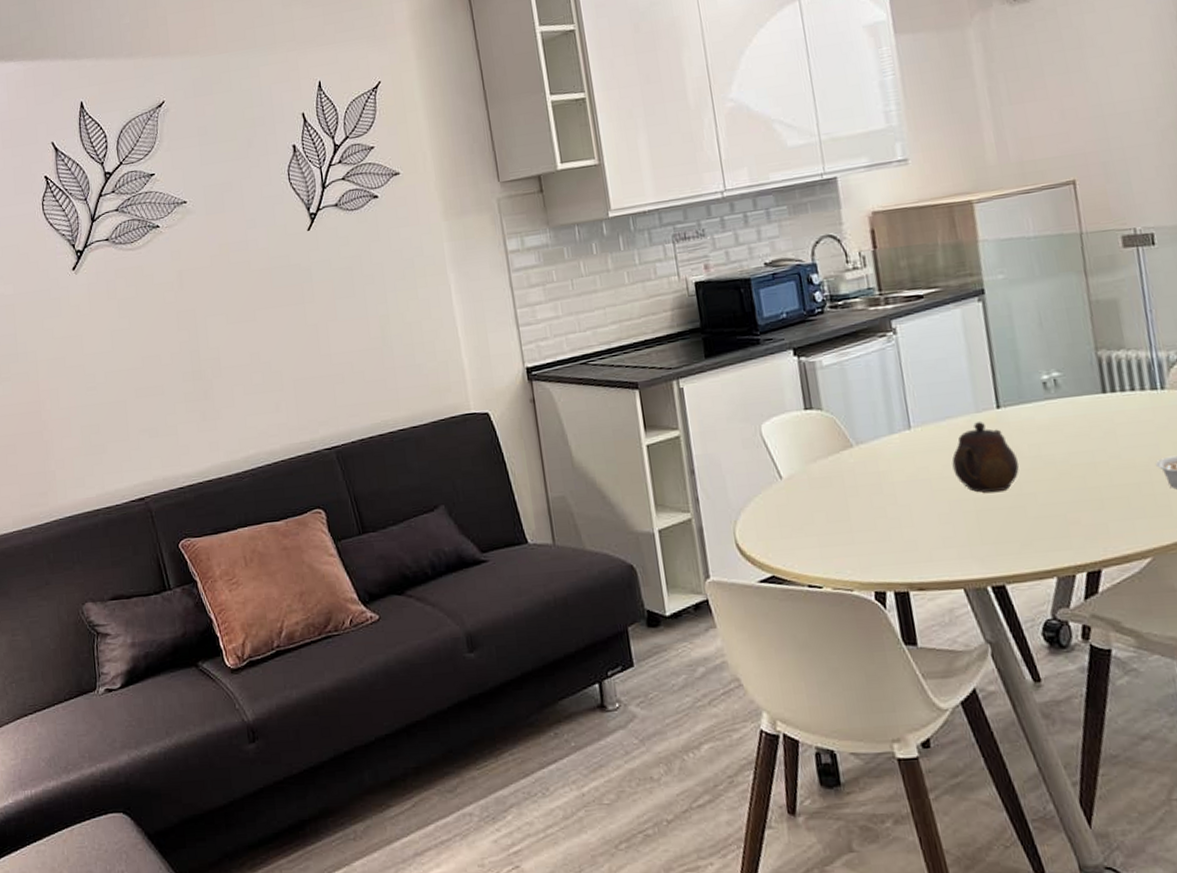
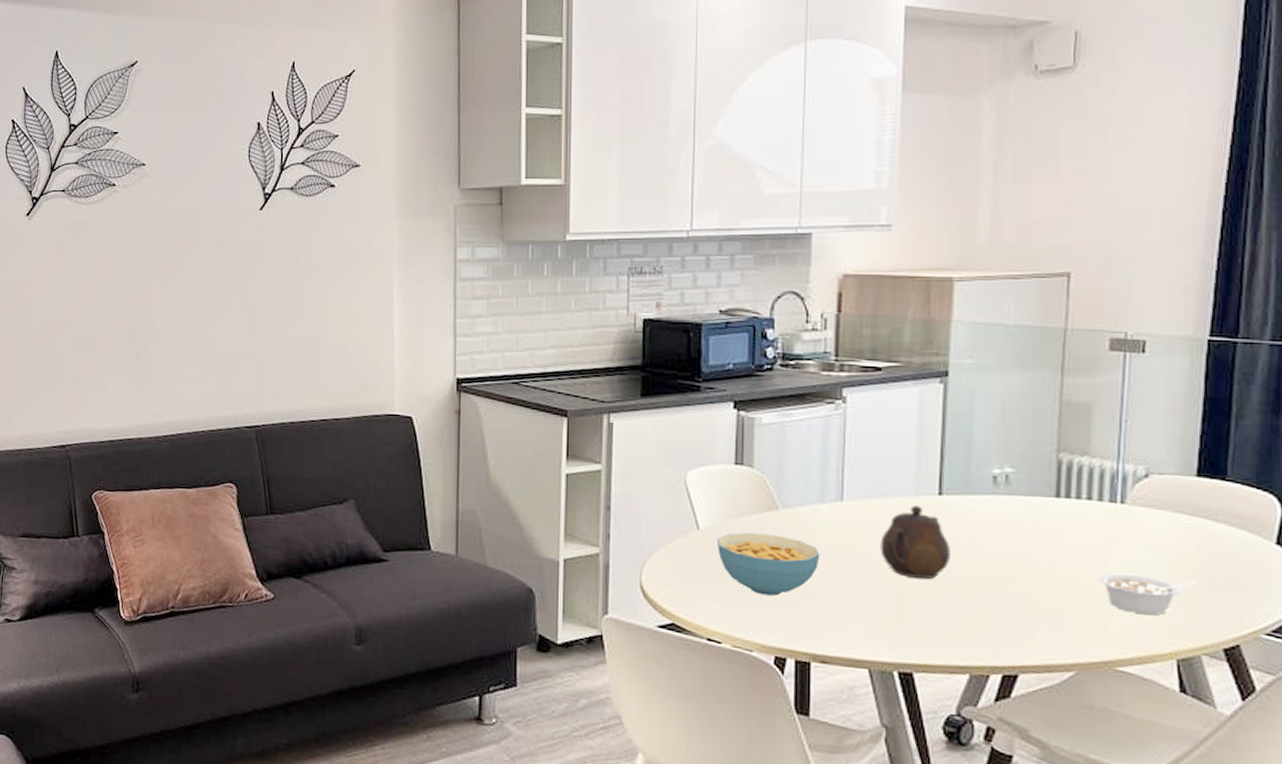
cereal bowl: none [801,472,900,534] -> present [717,532,820,596]

